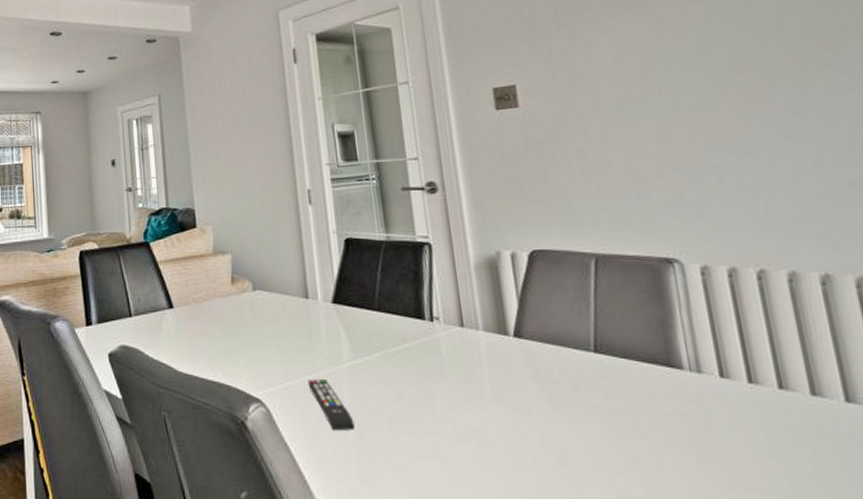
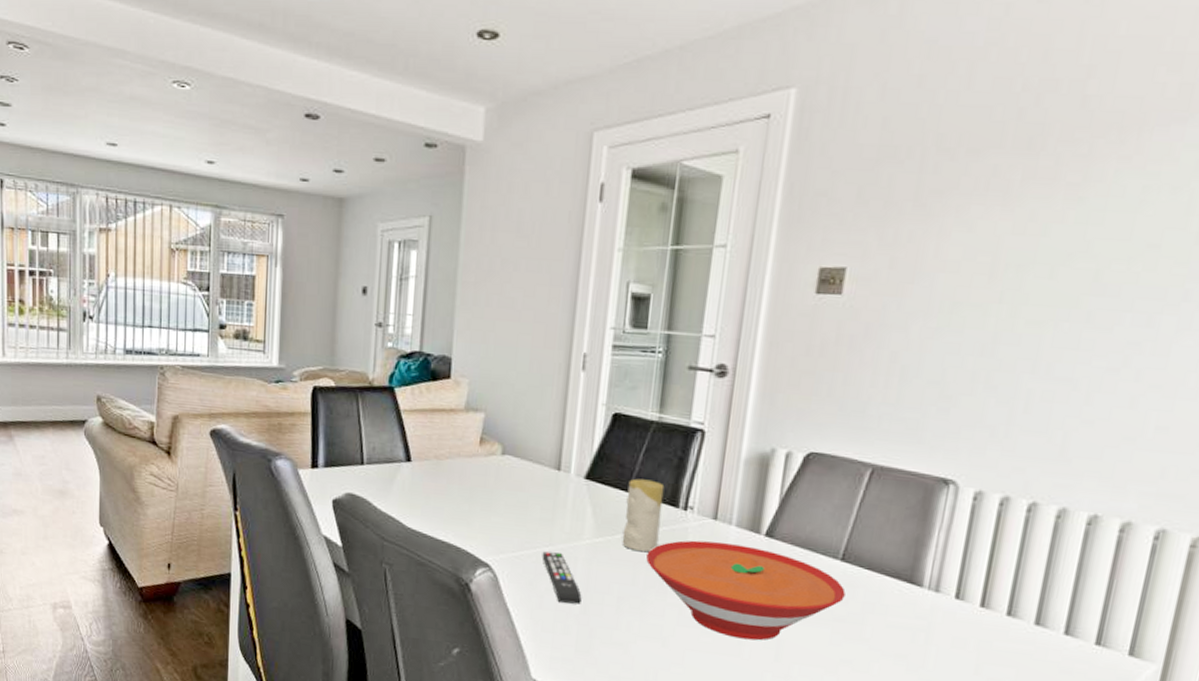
candle: none [373,296,415,368] -> present [622,478,665,552]
bowl: none [406,348,610,447] -> present [646,540,846,641]

